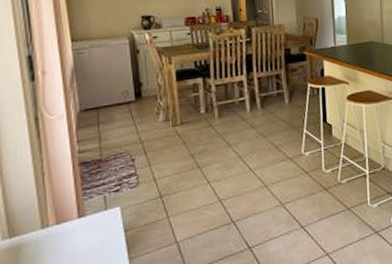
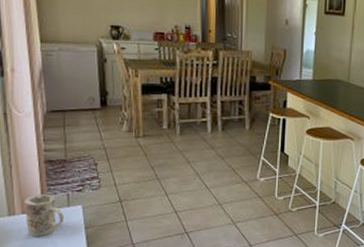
mug: none [59,198,101,249] -> present [25,193,64,237]

